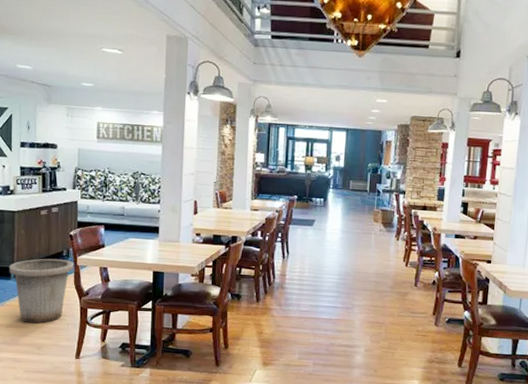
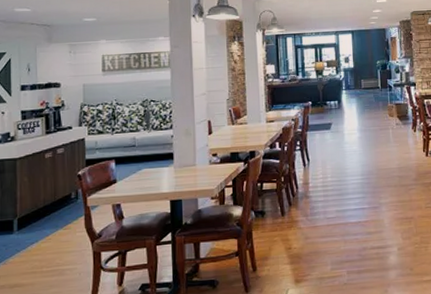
trash can: present [9,258,73,324] -> none [11,202,83,280]

